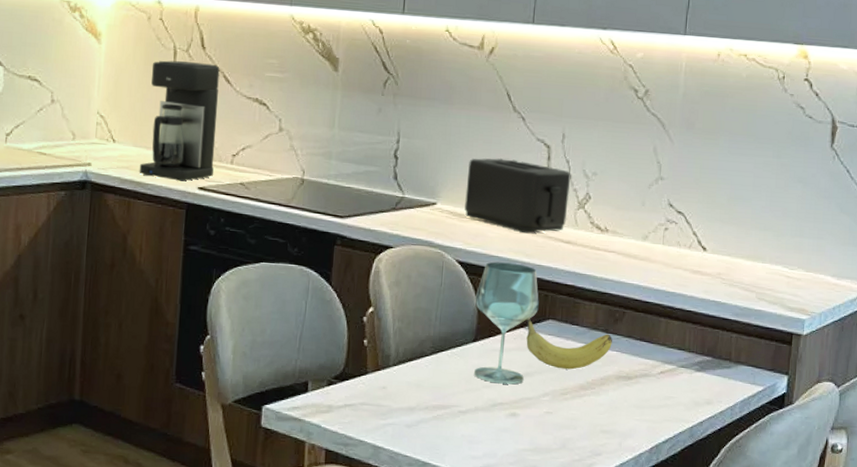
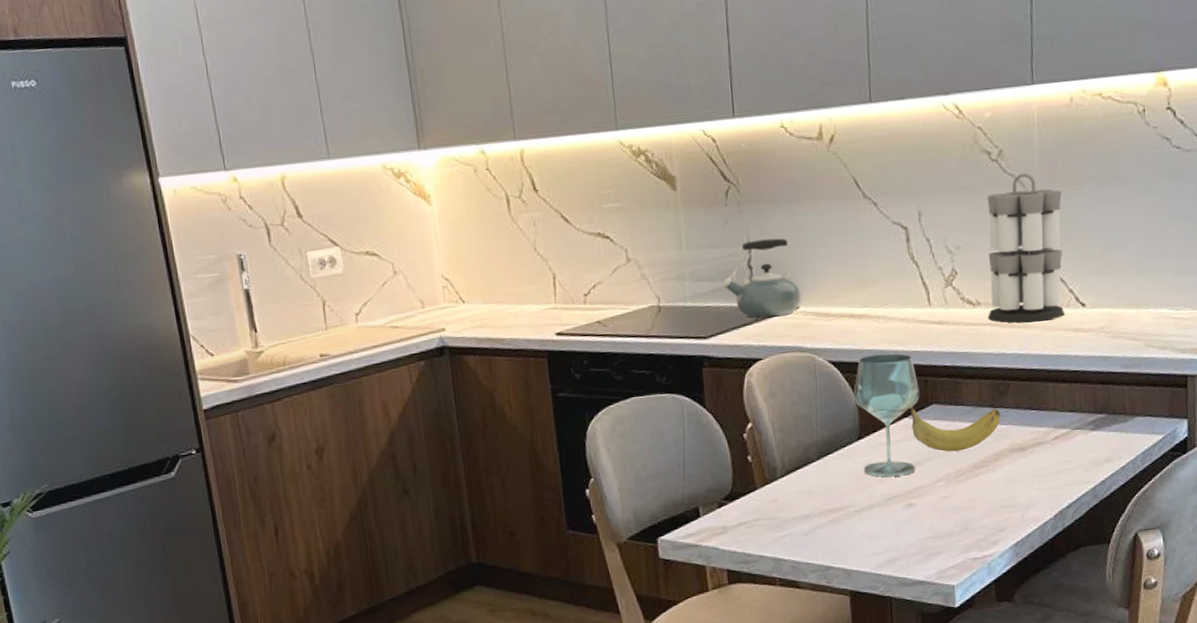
coffee maker: present [139,60,220,181] -> none [487,205,568,331]
kettle: none [366,132,441,209] -> present [722,238,801,318]
toaster: present [464,157,571,233] -> none [826,248,936,321]
spice rack: none [613,115,698,258] -> present [987,172,1065,323]

